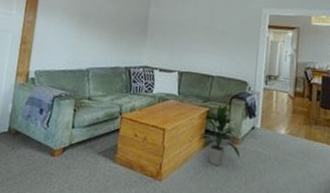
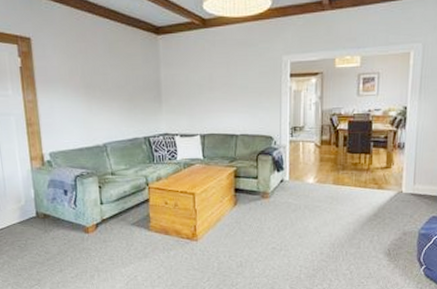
indoor plant: present [197,104,241,166] -> none [228,161,272,221]

